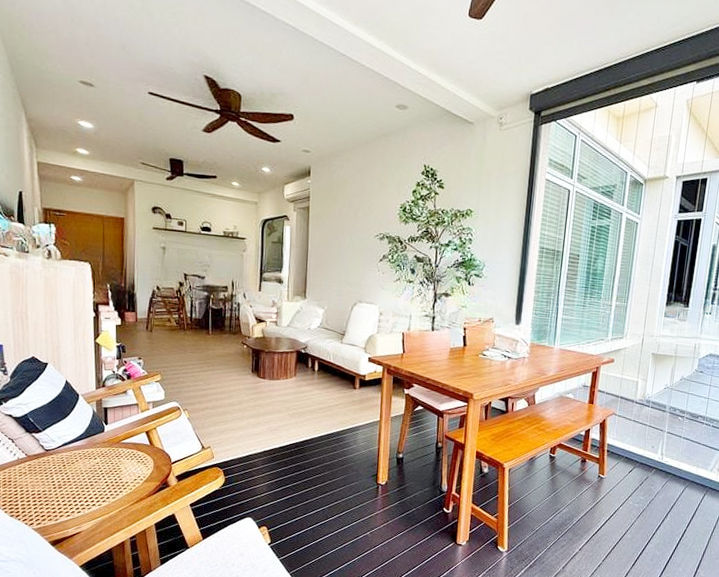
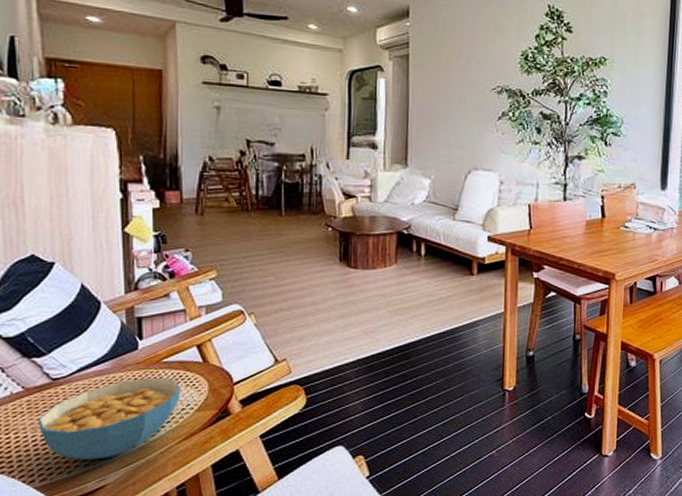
cereal bowl: none [35,453,134,512] -> present [37,377,181,460]

